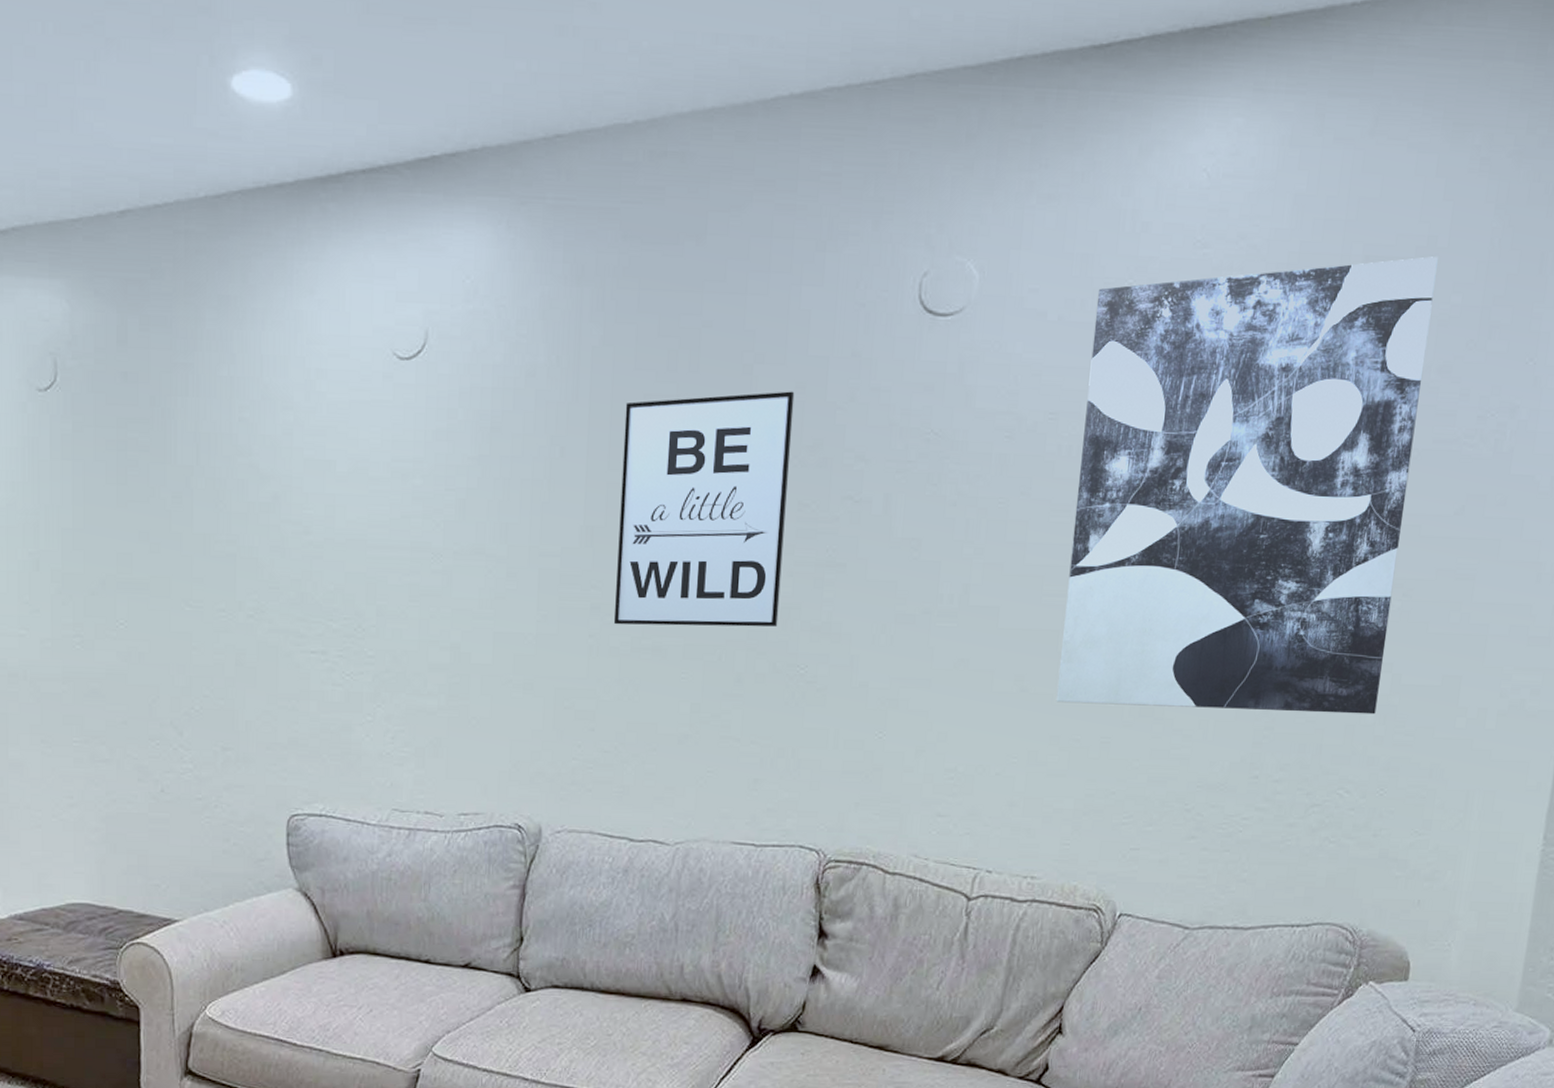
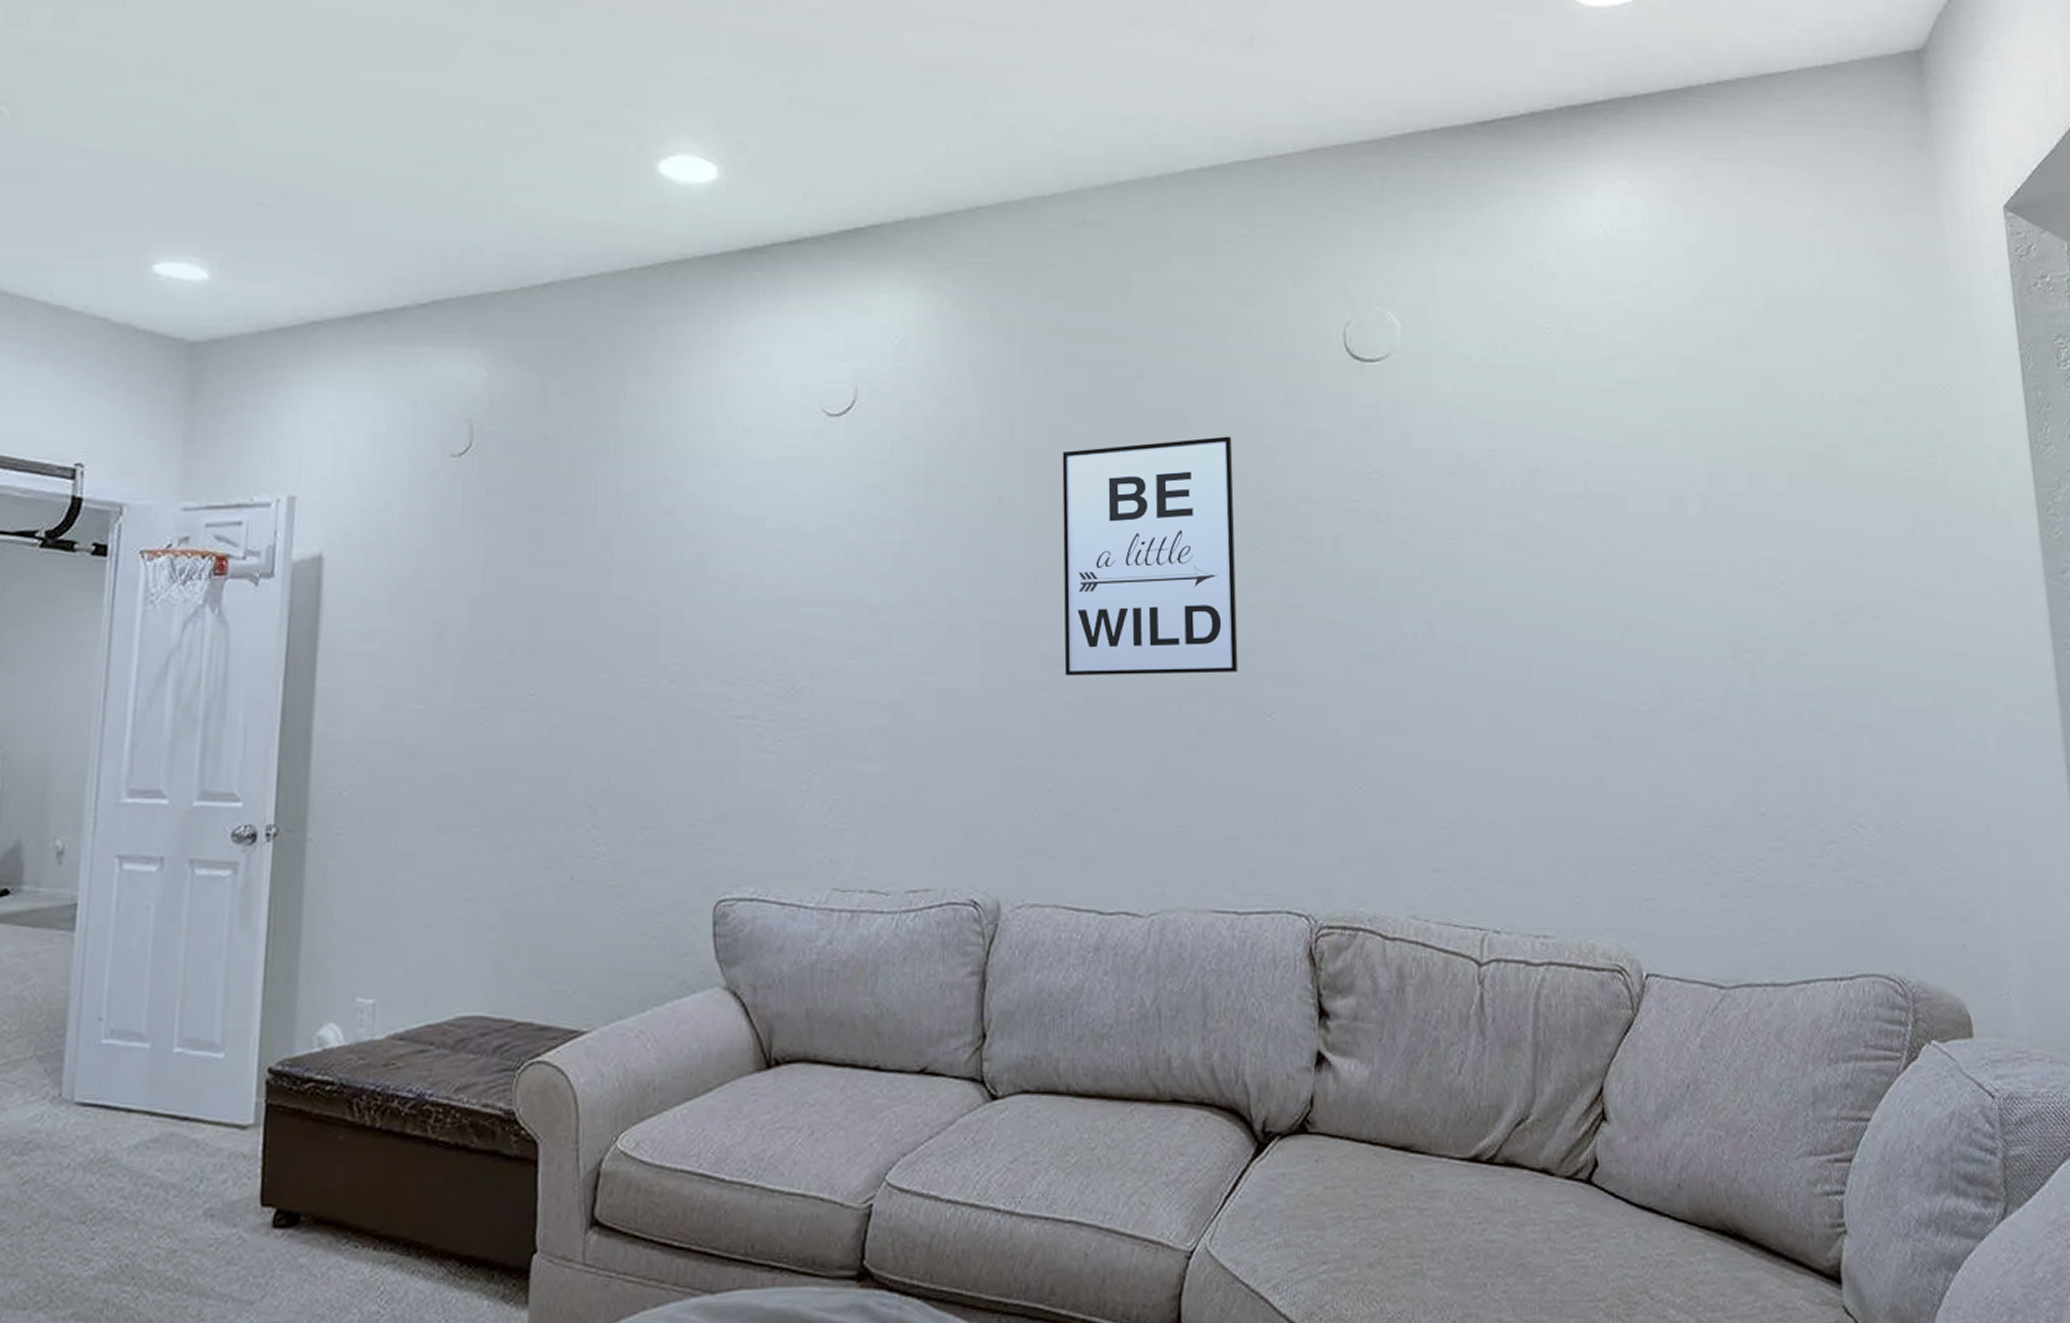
wall art: present [1056,256,1438,715] -> none [1517,297,1873,742]

